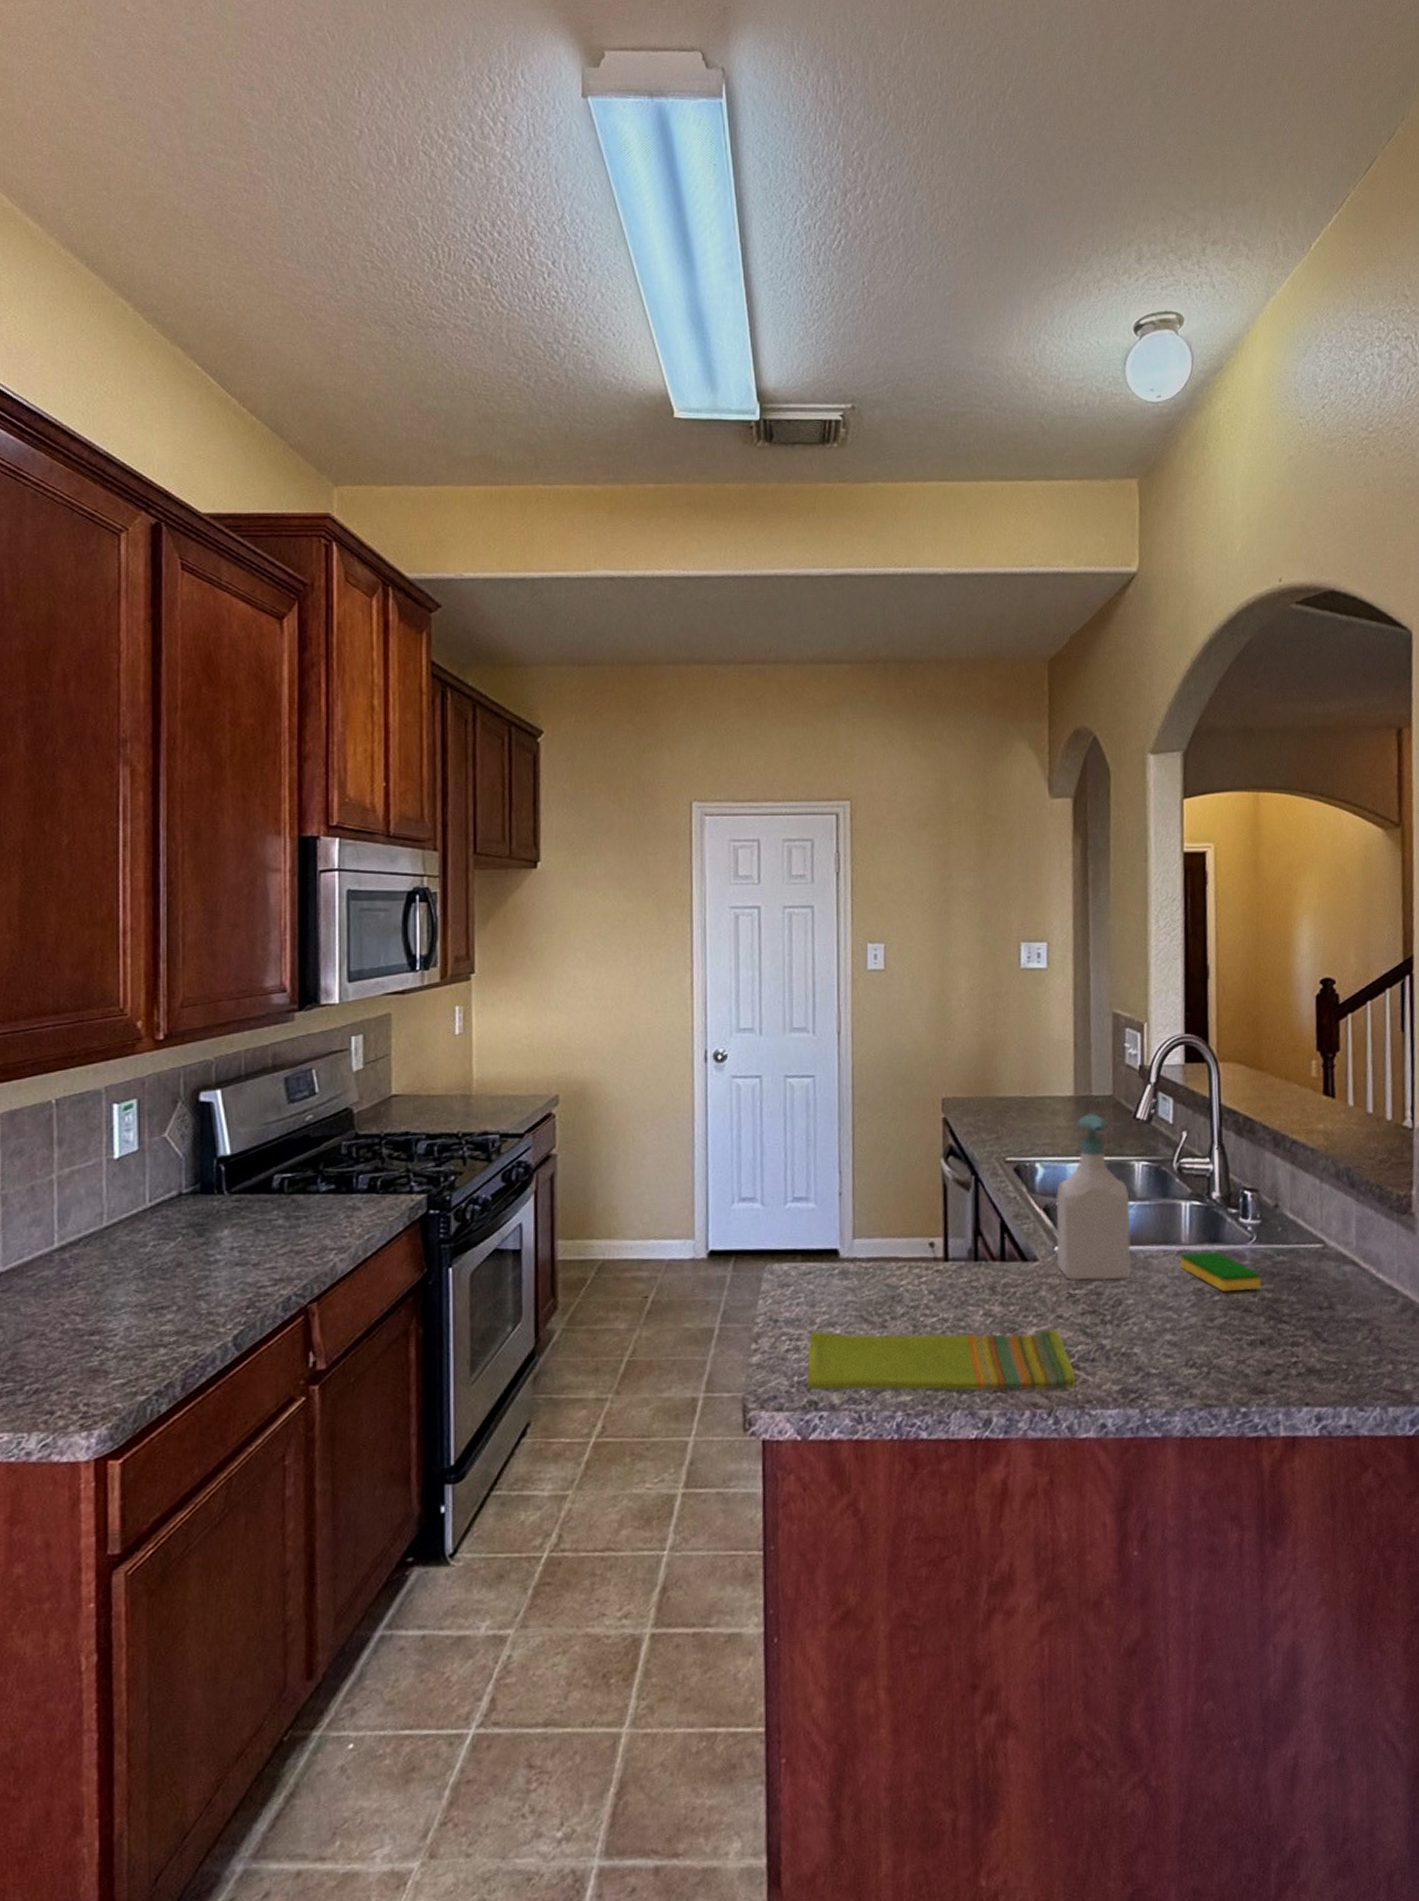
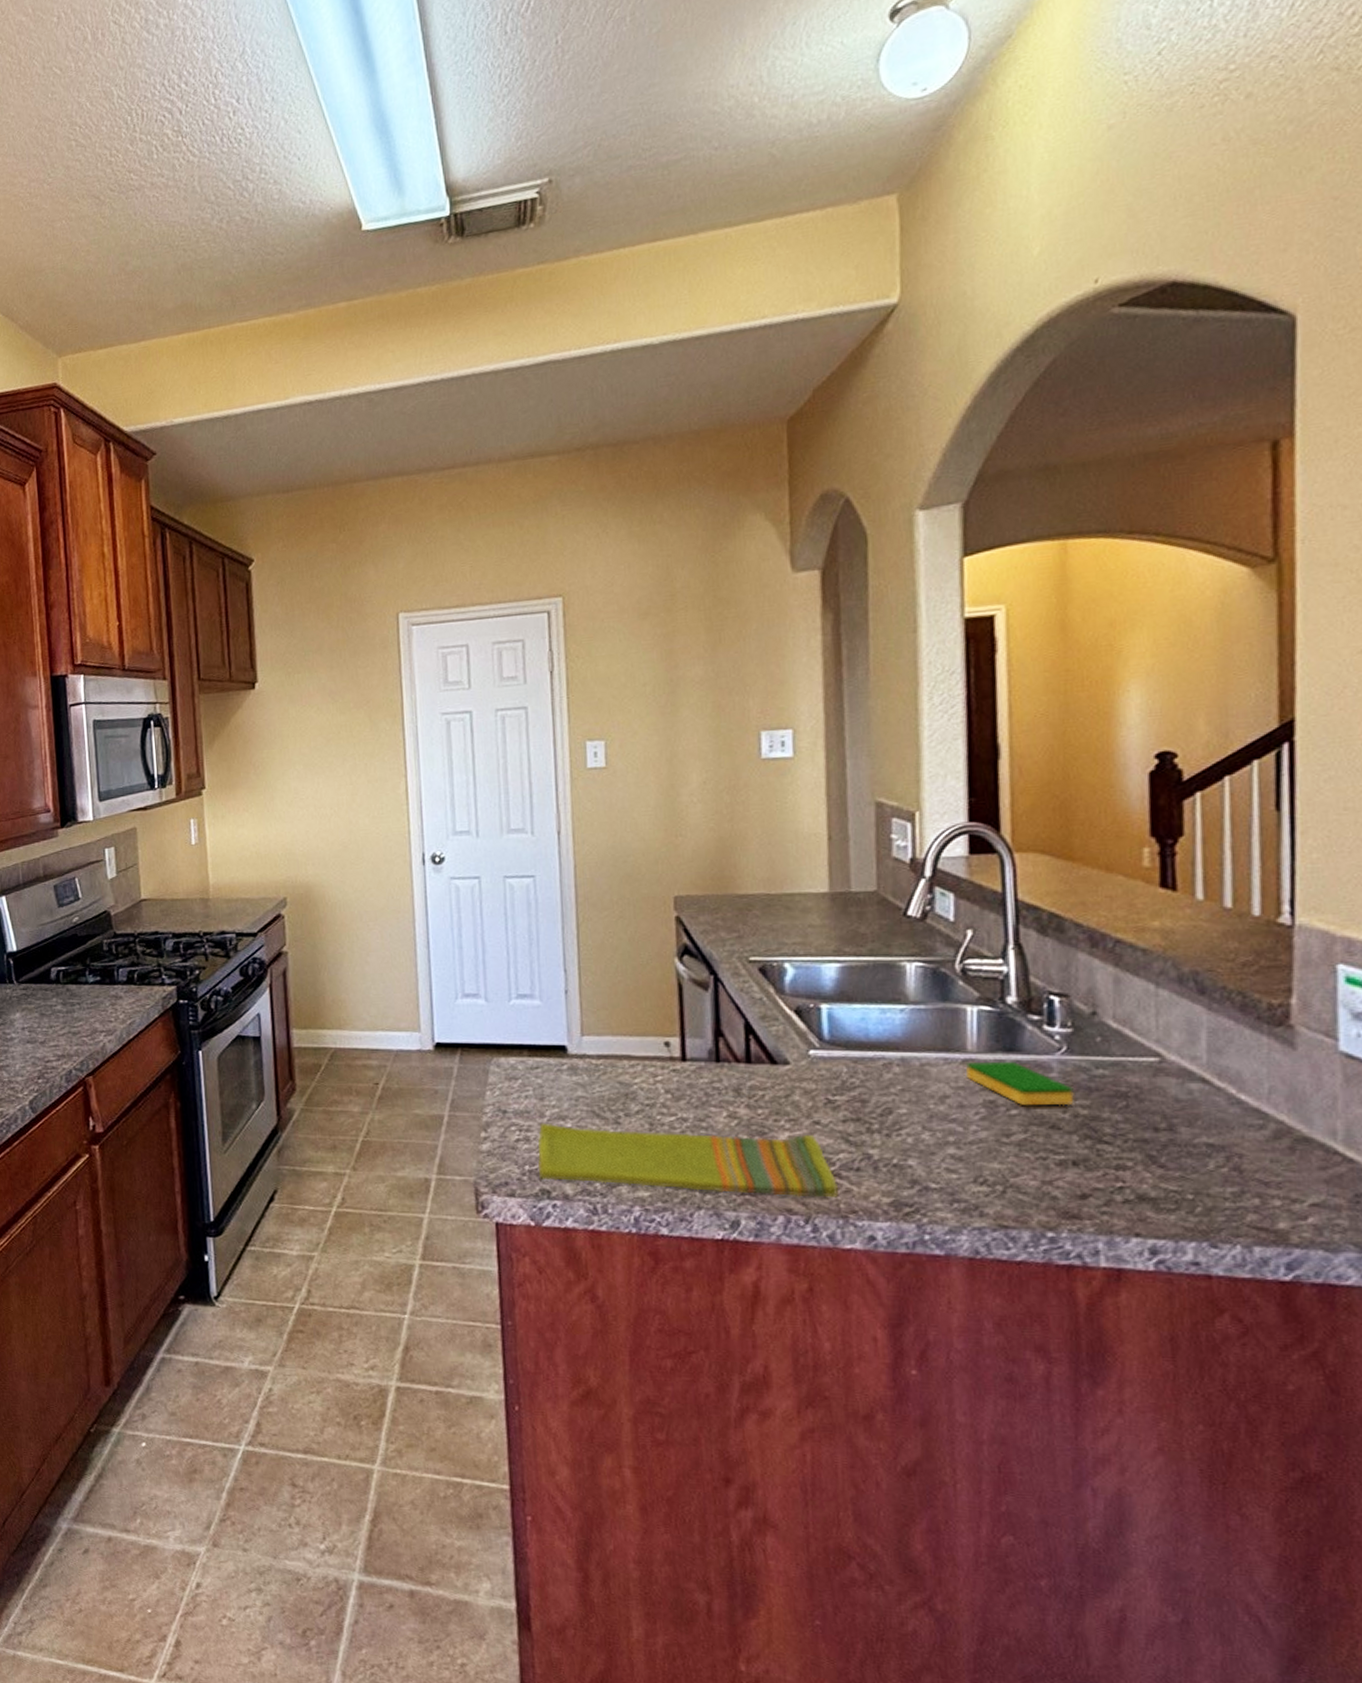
soap bottle: present [1056,1114,1132,1281] -> none [810,911,904,1088]

